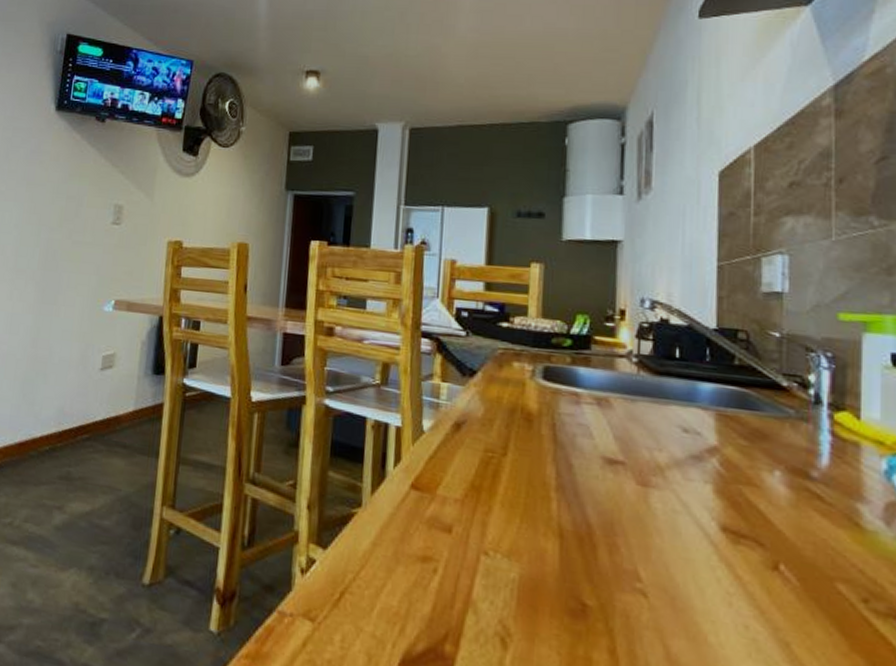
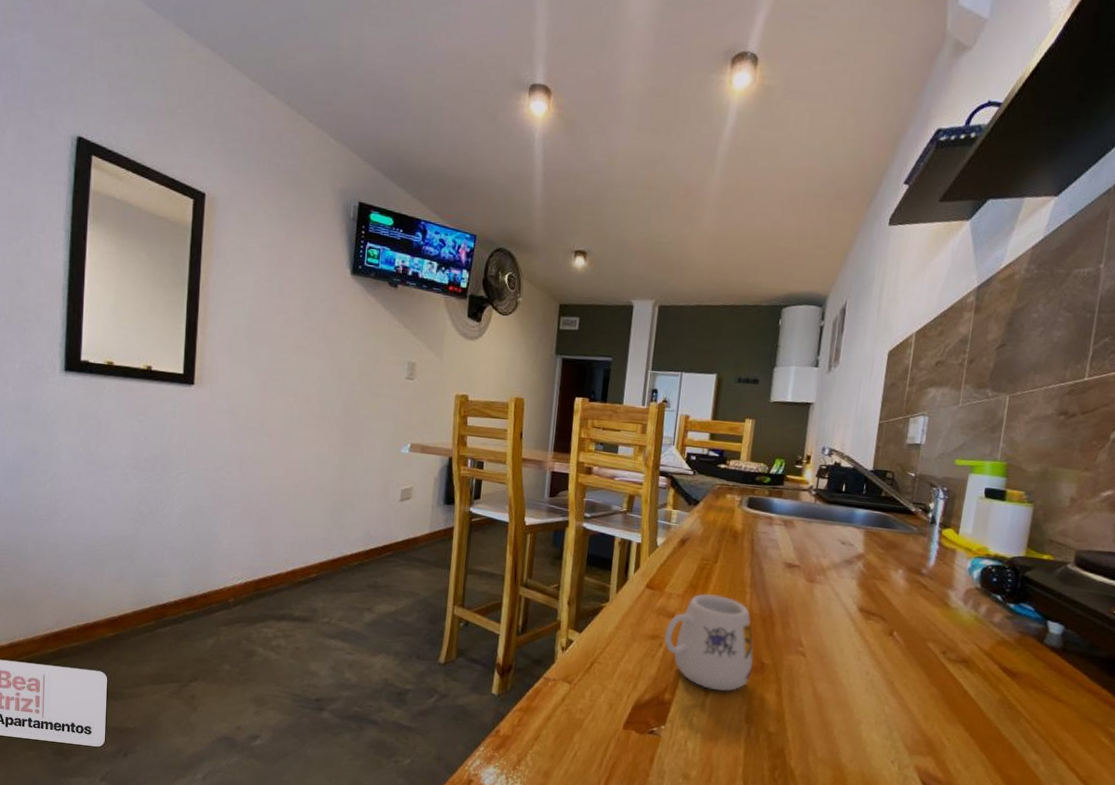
mug: none [440,499,570,645] -> present [664,594,754,691]

